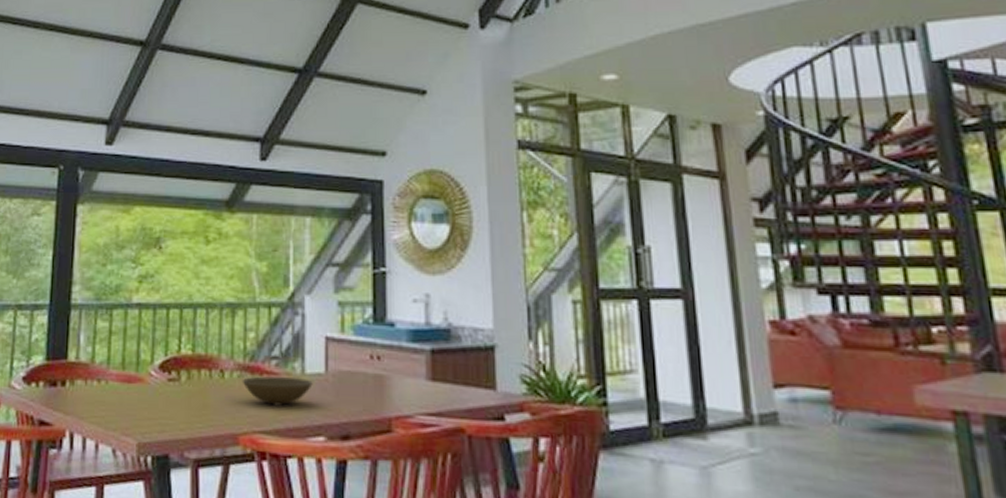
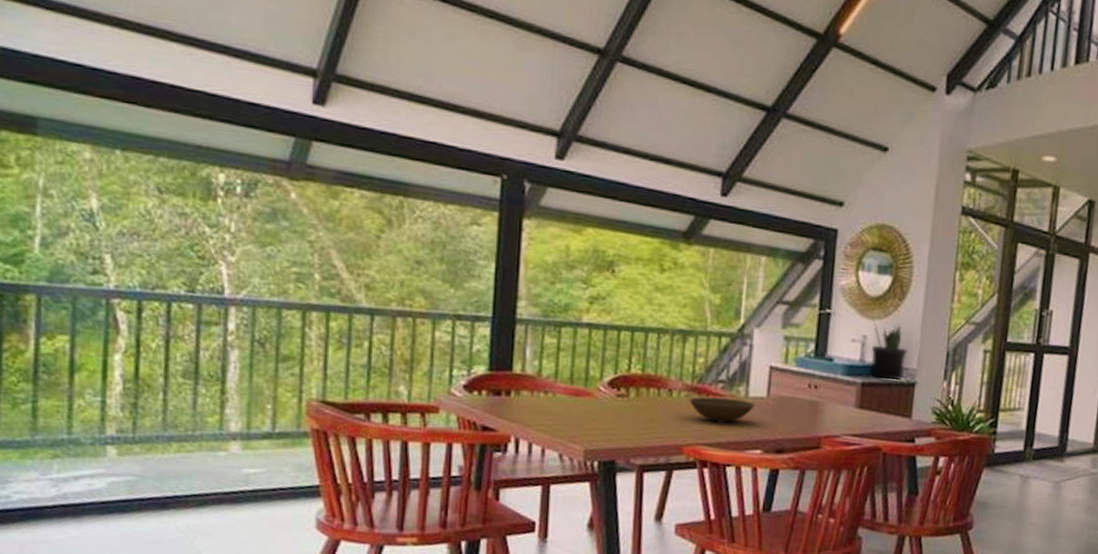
planter: none [436,277,481,343] -> present [871,321,908,380]

